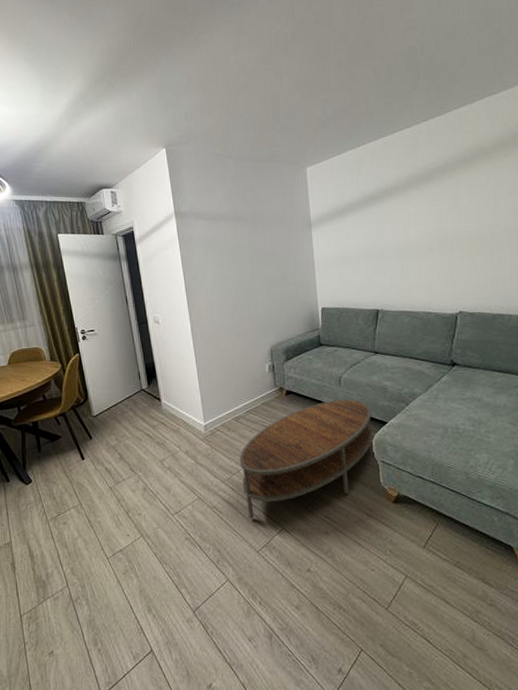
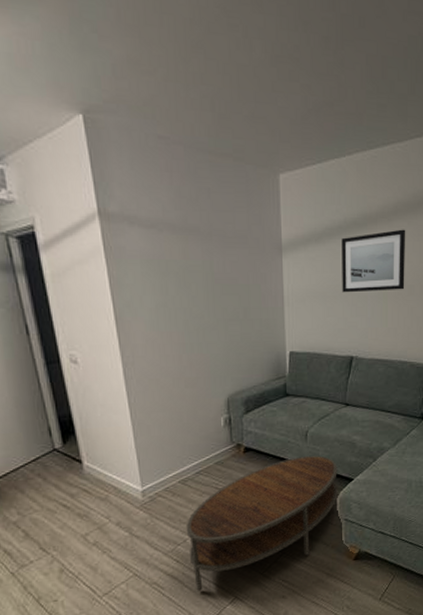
wall art: none [361,197,424,256] -> present [341,229,406,293]

